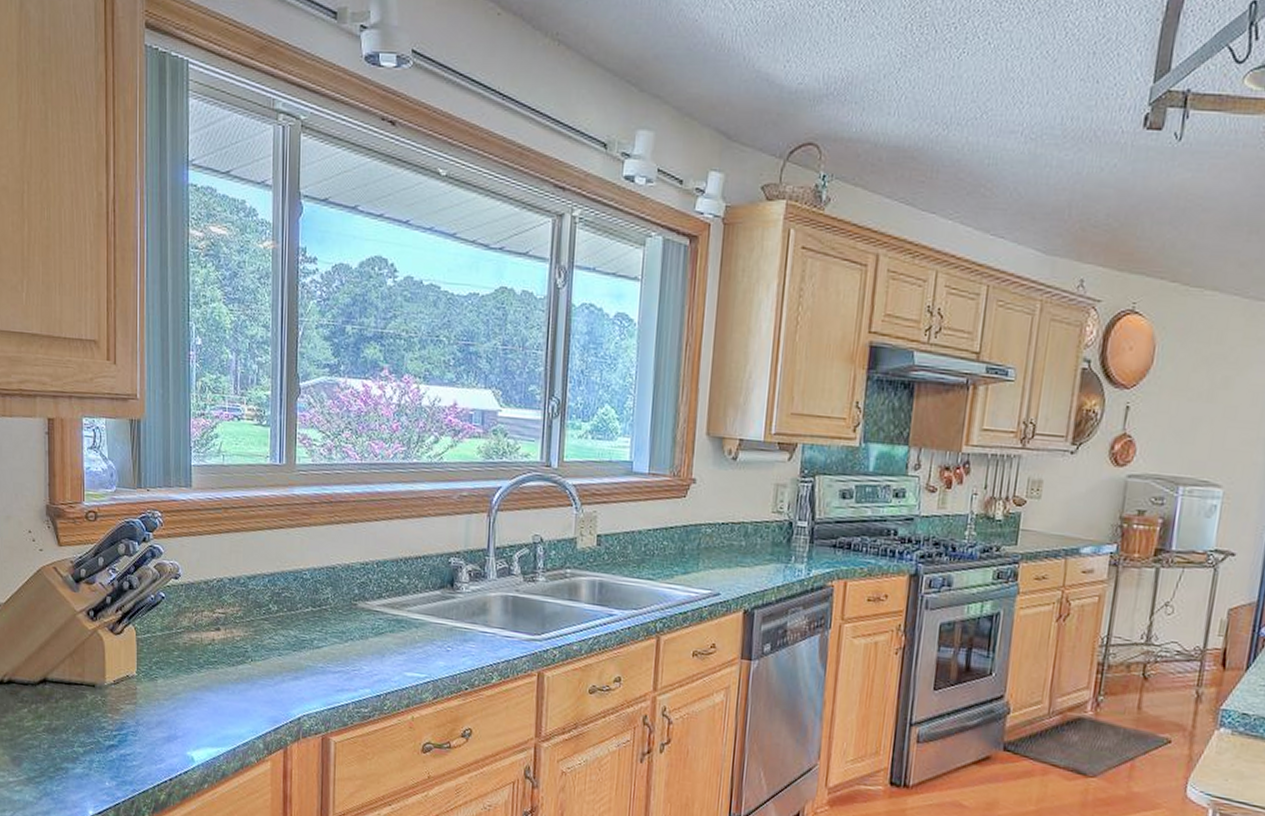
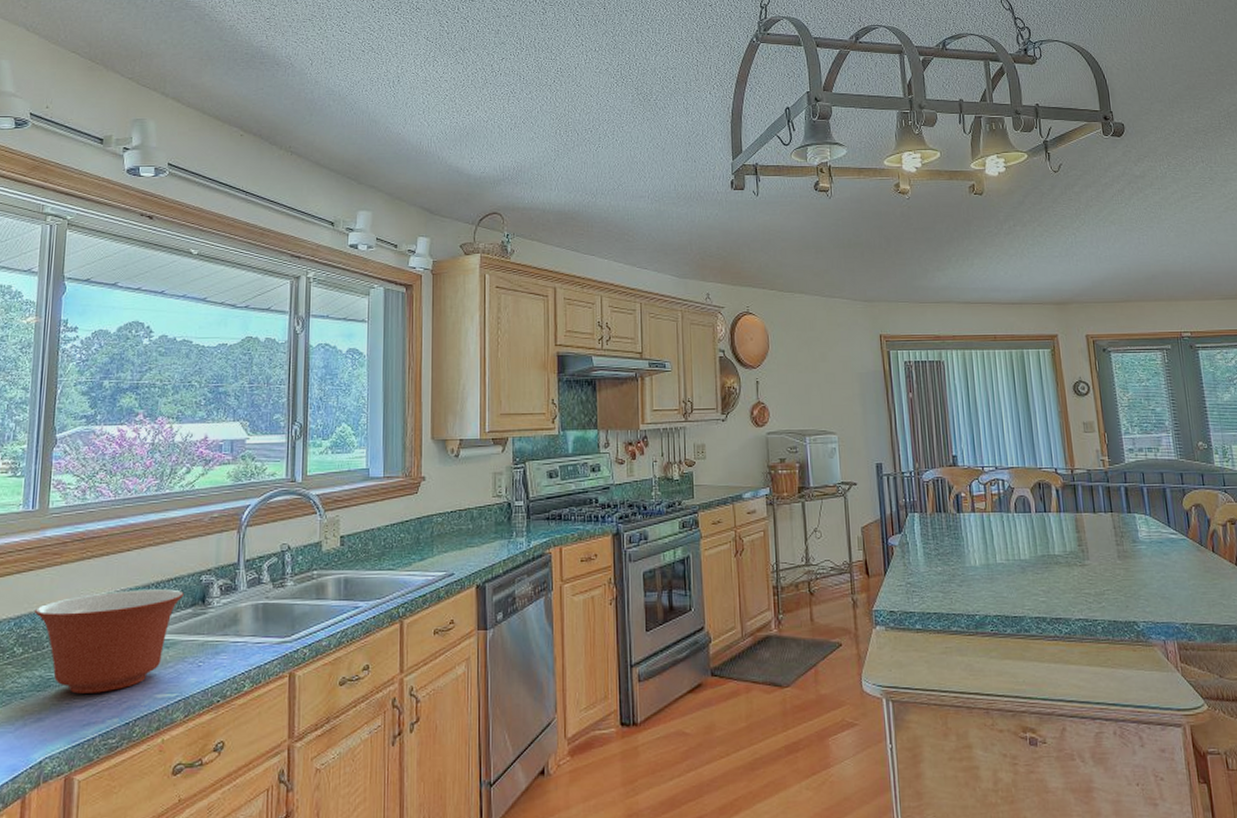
mixing bowl: none [287,561,432,662] -> present [35,589,184,694]

